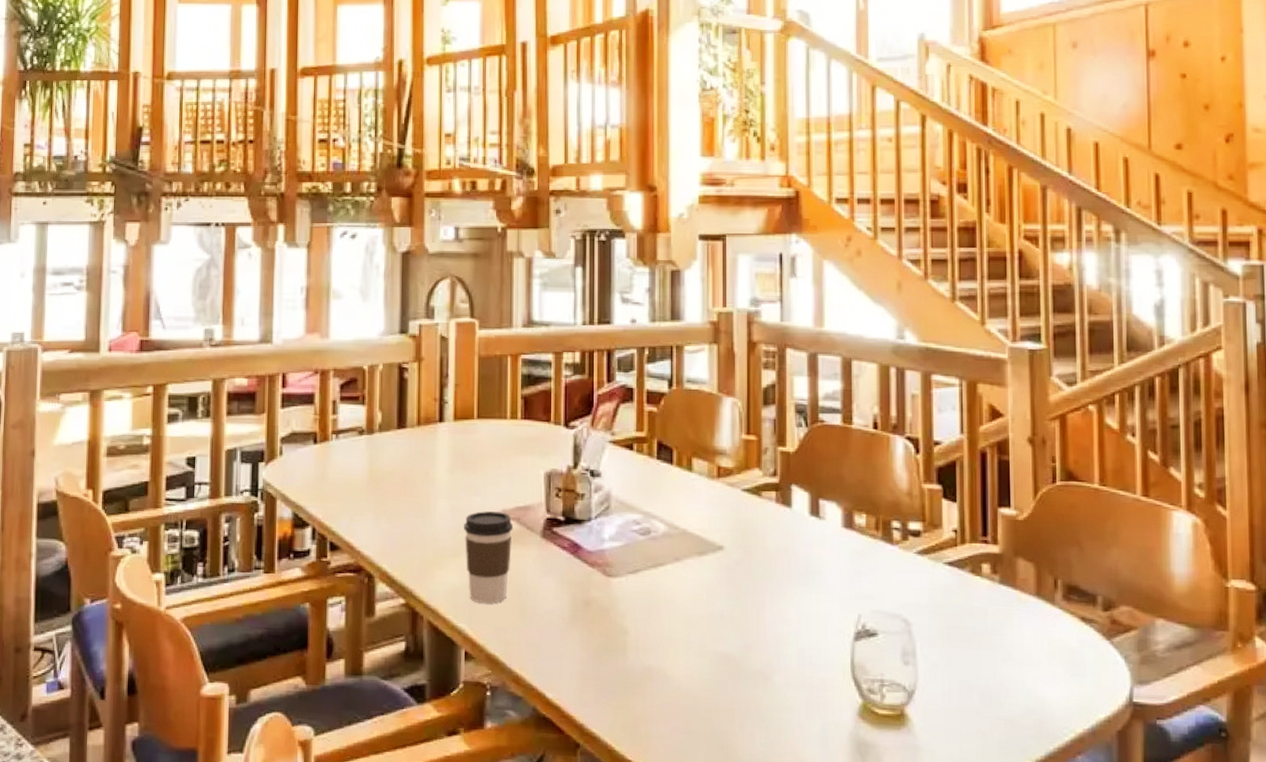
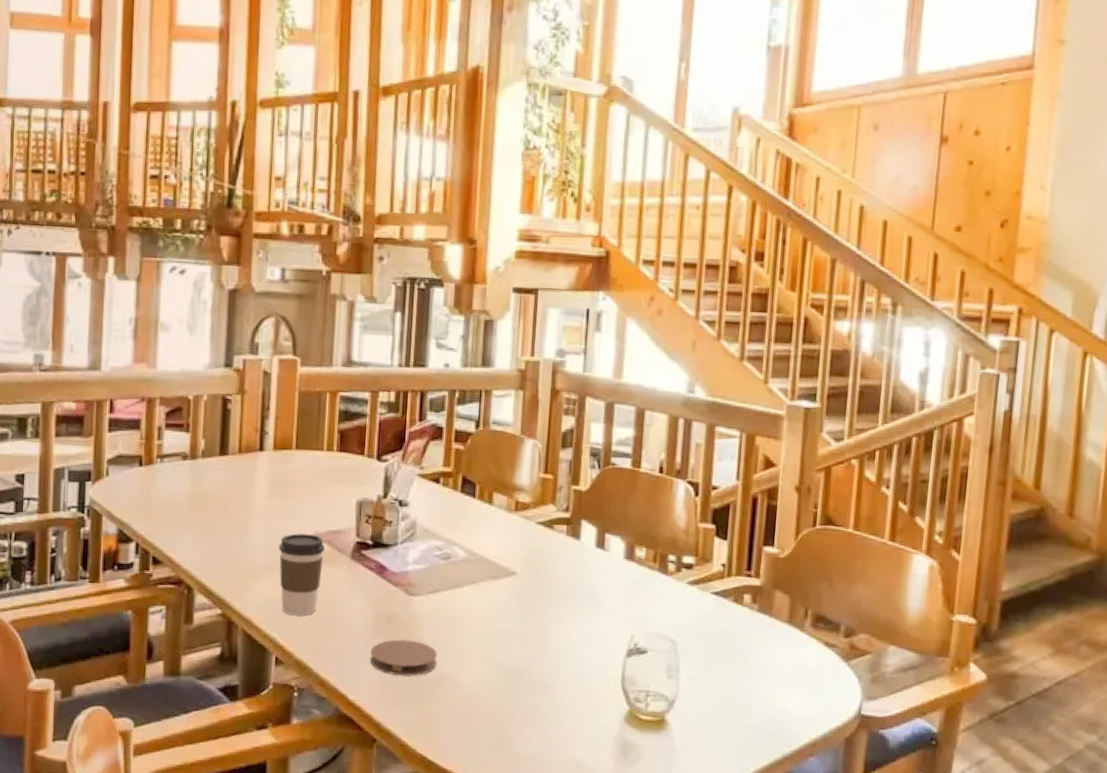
coaster: none [568,626,643,669] -> present [370,639,438,676]

